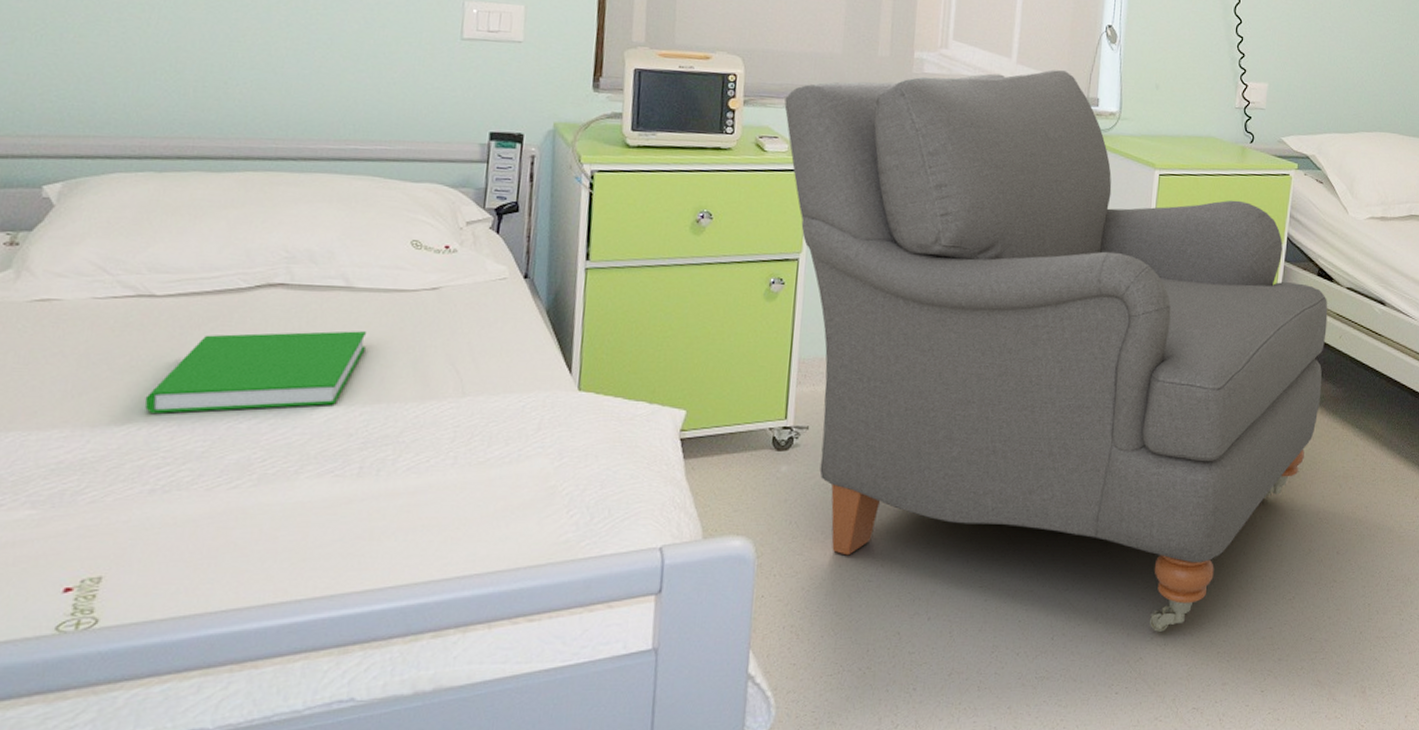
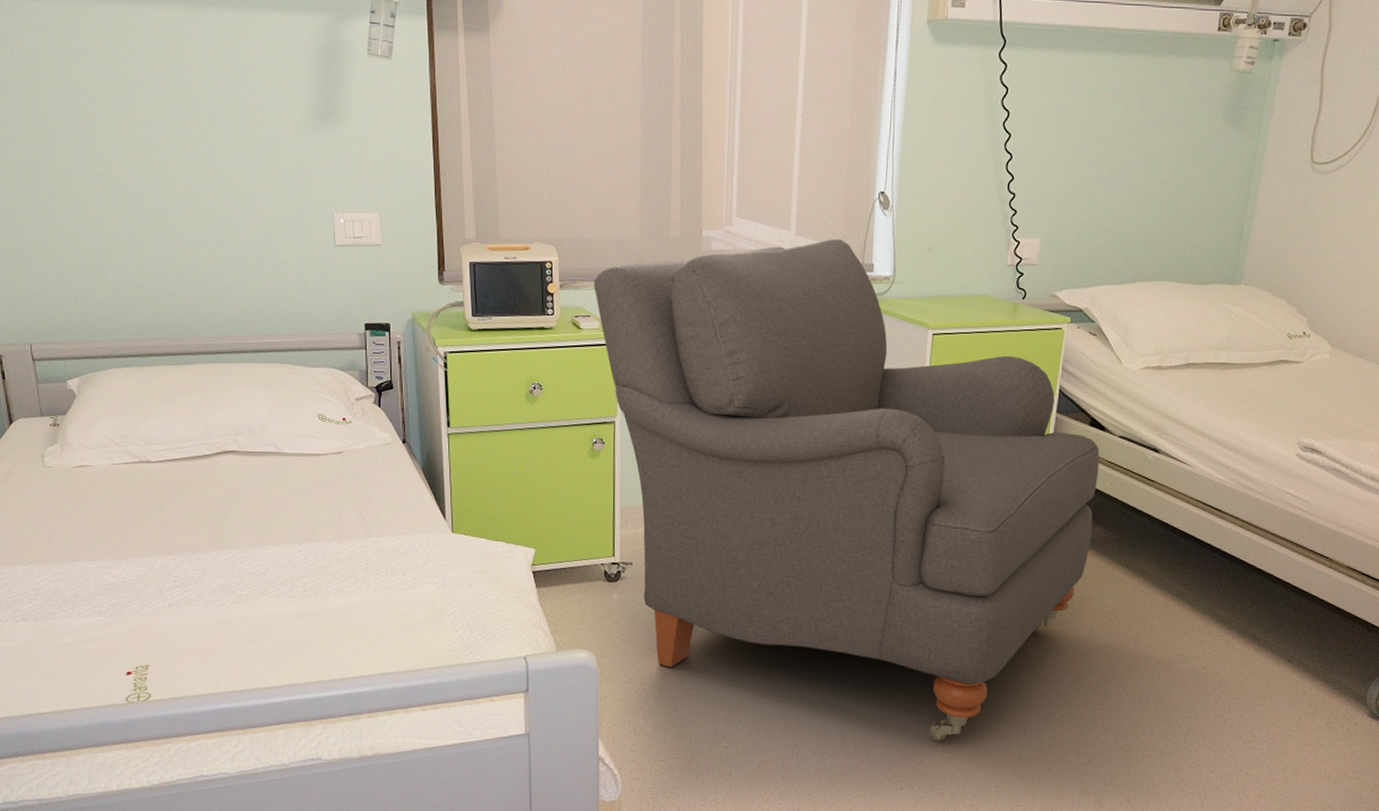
book: present [144,331,367,413] -> none [156,487,296,549]

